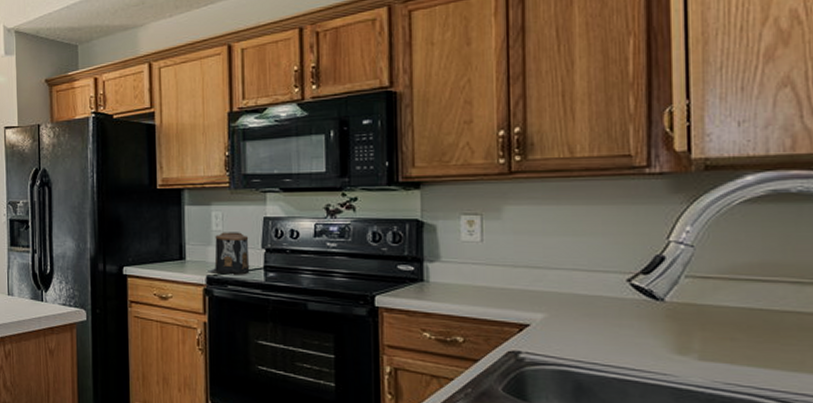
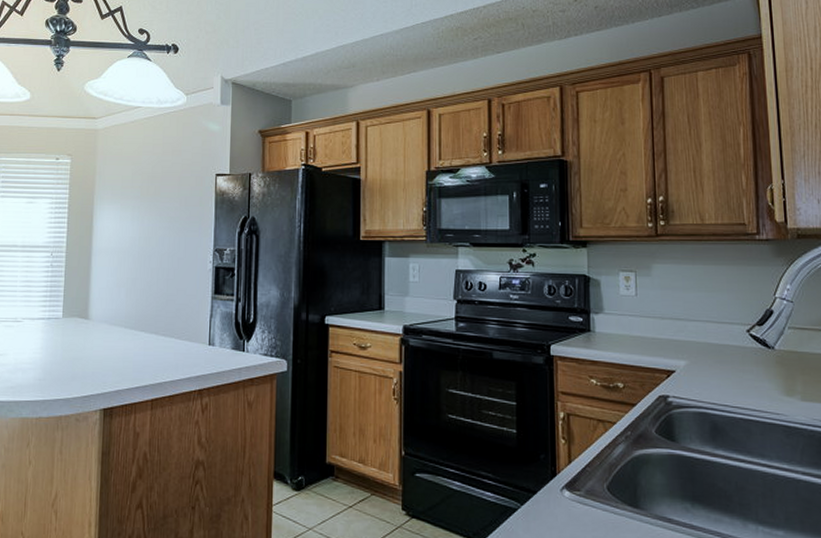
canister: present [207,232,250,275] -> none [404,283,443,325]

